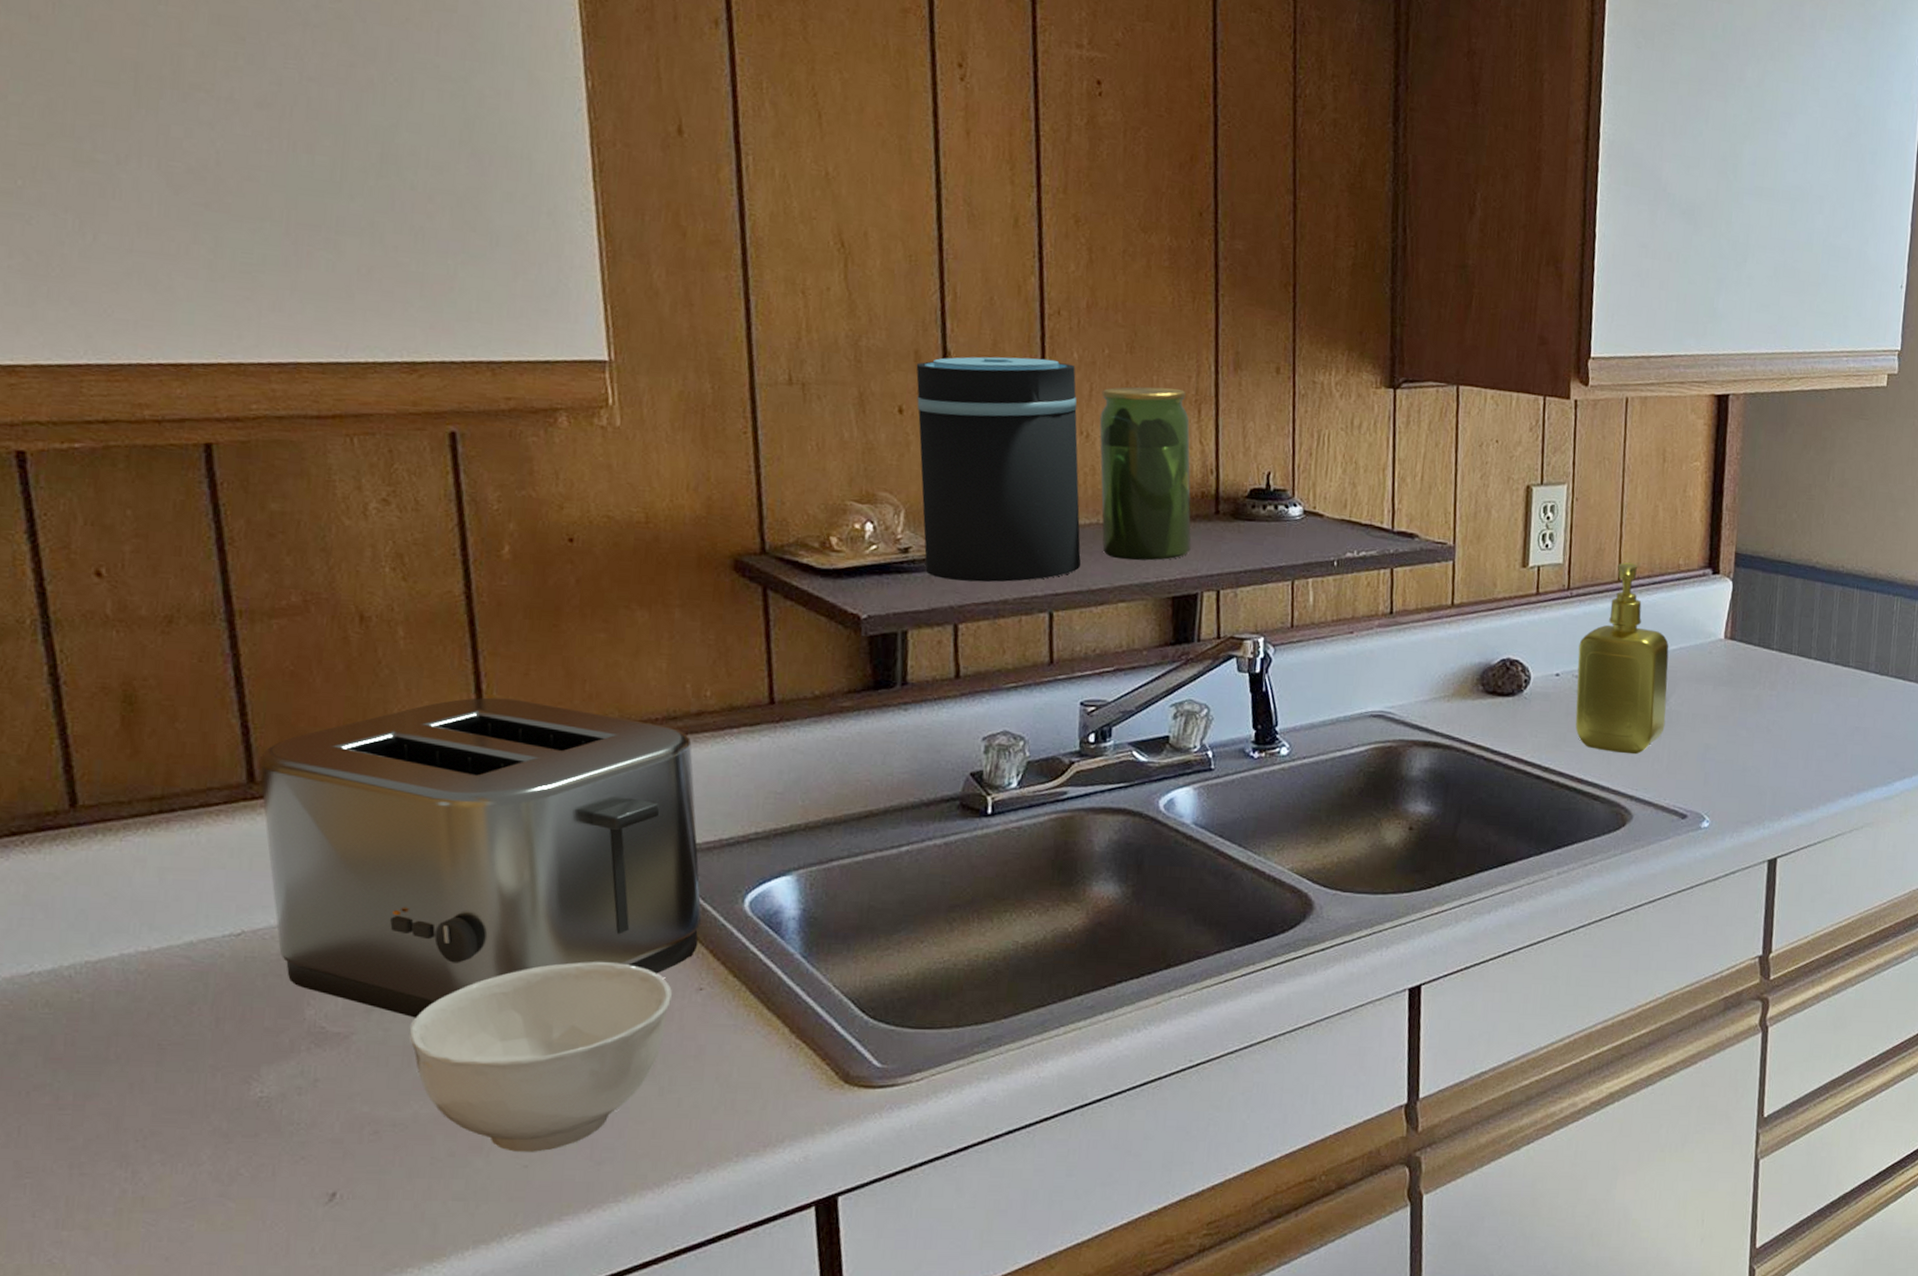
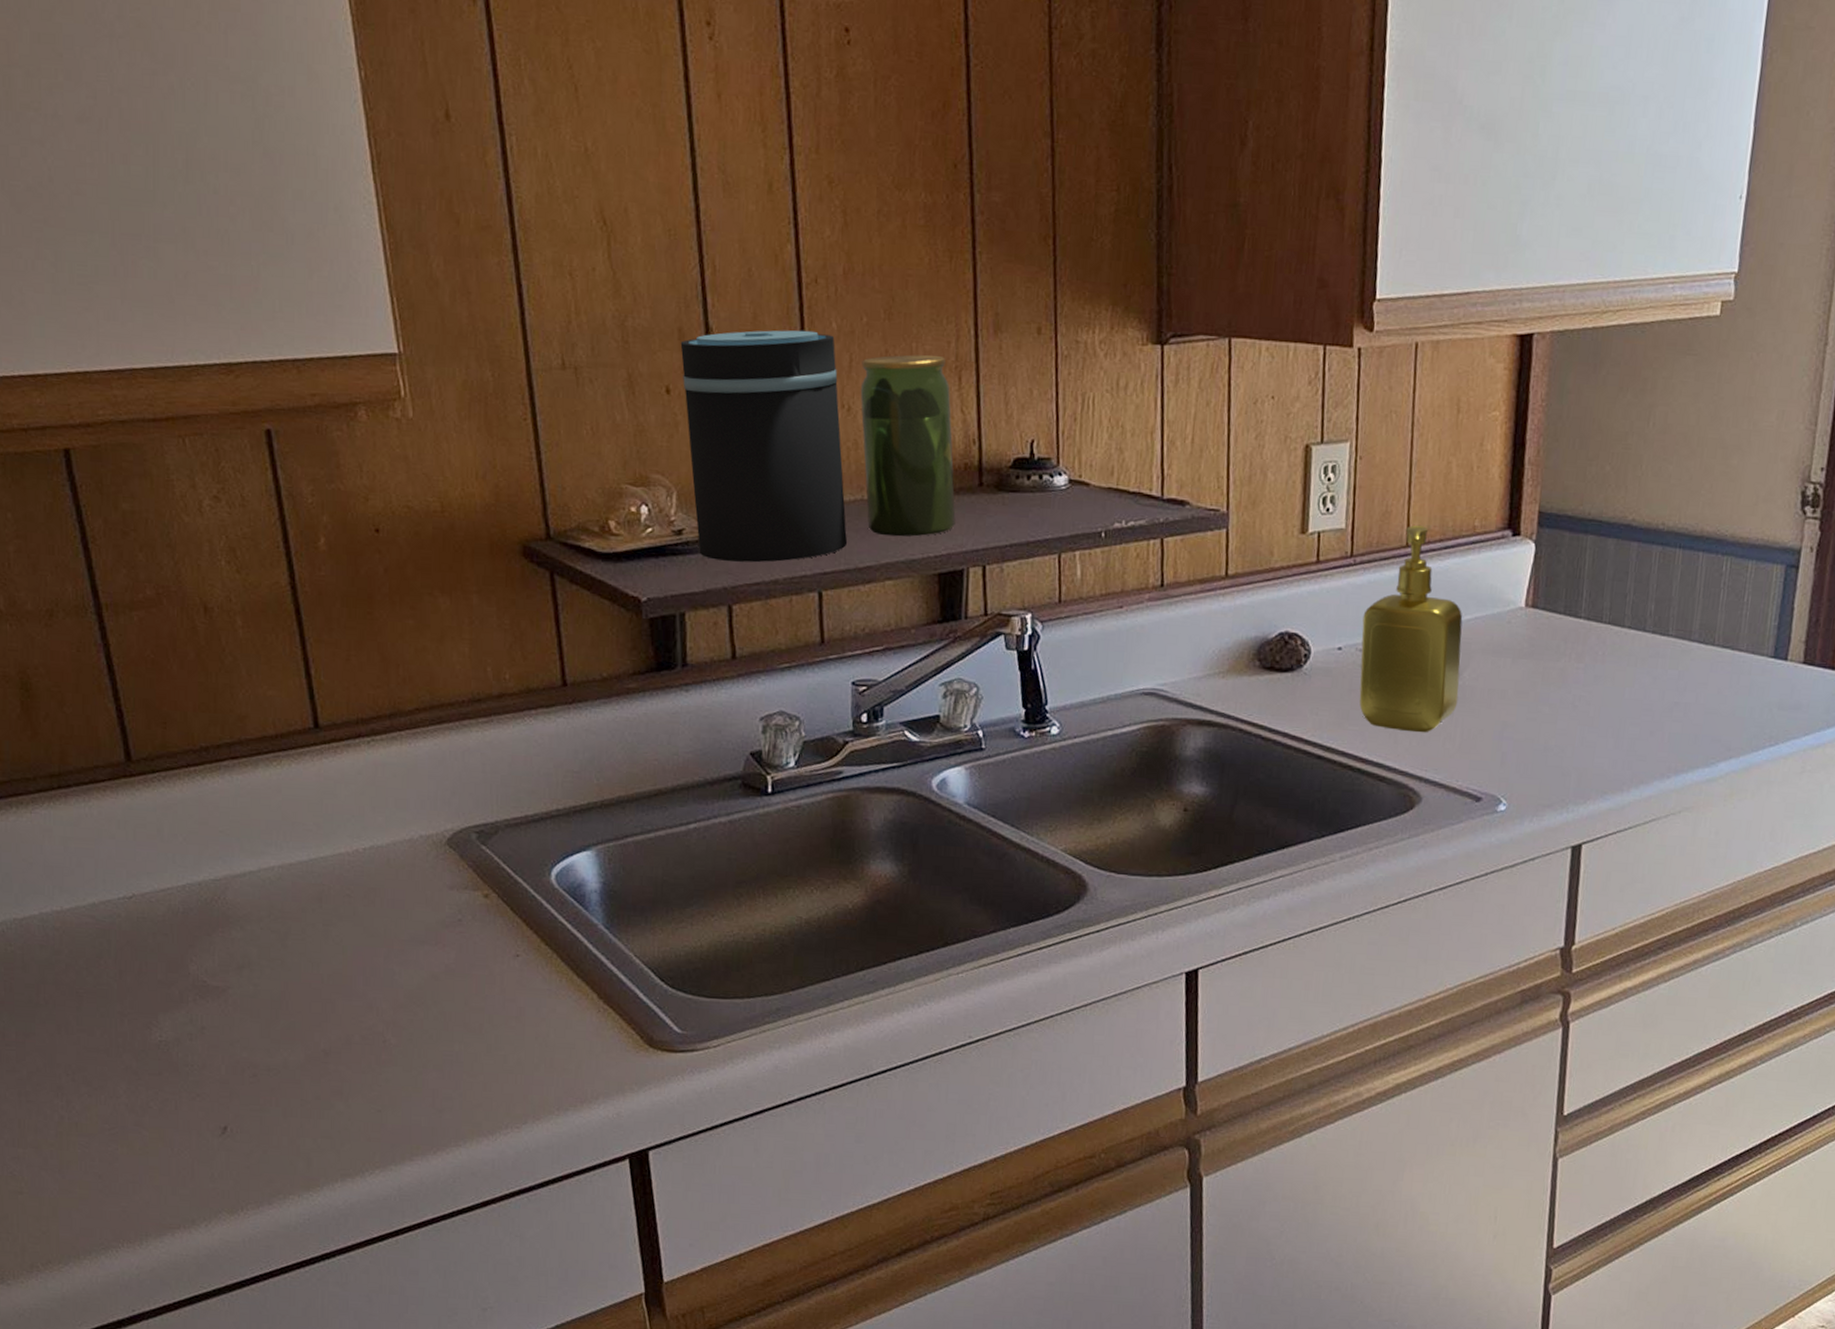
toaster: present [258,697,701,1018] -> none [133,682,514,976]
bowl: present [408,962,673,1152] -> none [274,928,494,1099]

